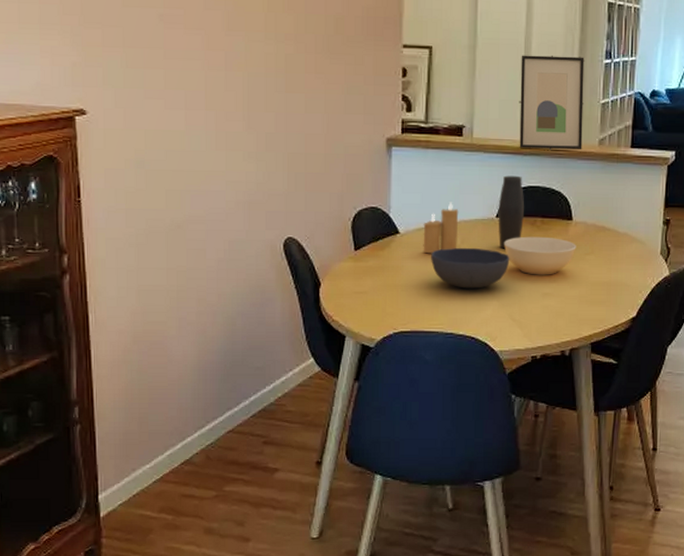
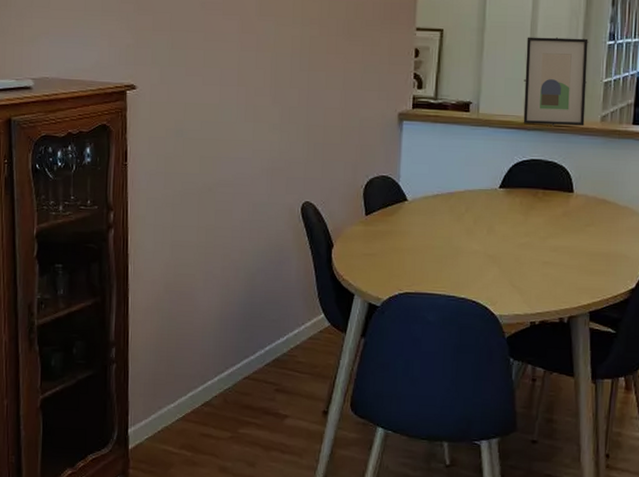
candle: present [423,202,459,254] -> none [429,172,464,221]
bowl: present [431,247,510,289] -> none [436,215,512,255]
vase: present [498,175,525,249] -> none [501,149,527,218]
bowl: present [503,236,576,275] -> none [505,207,577,245]

